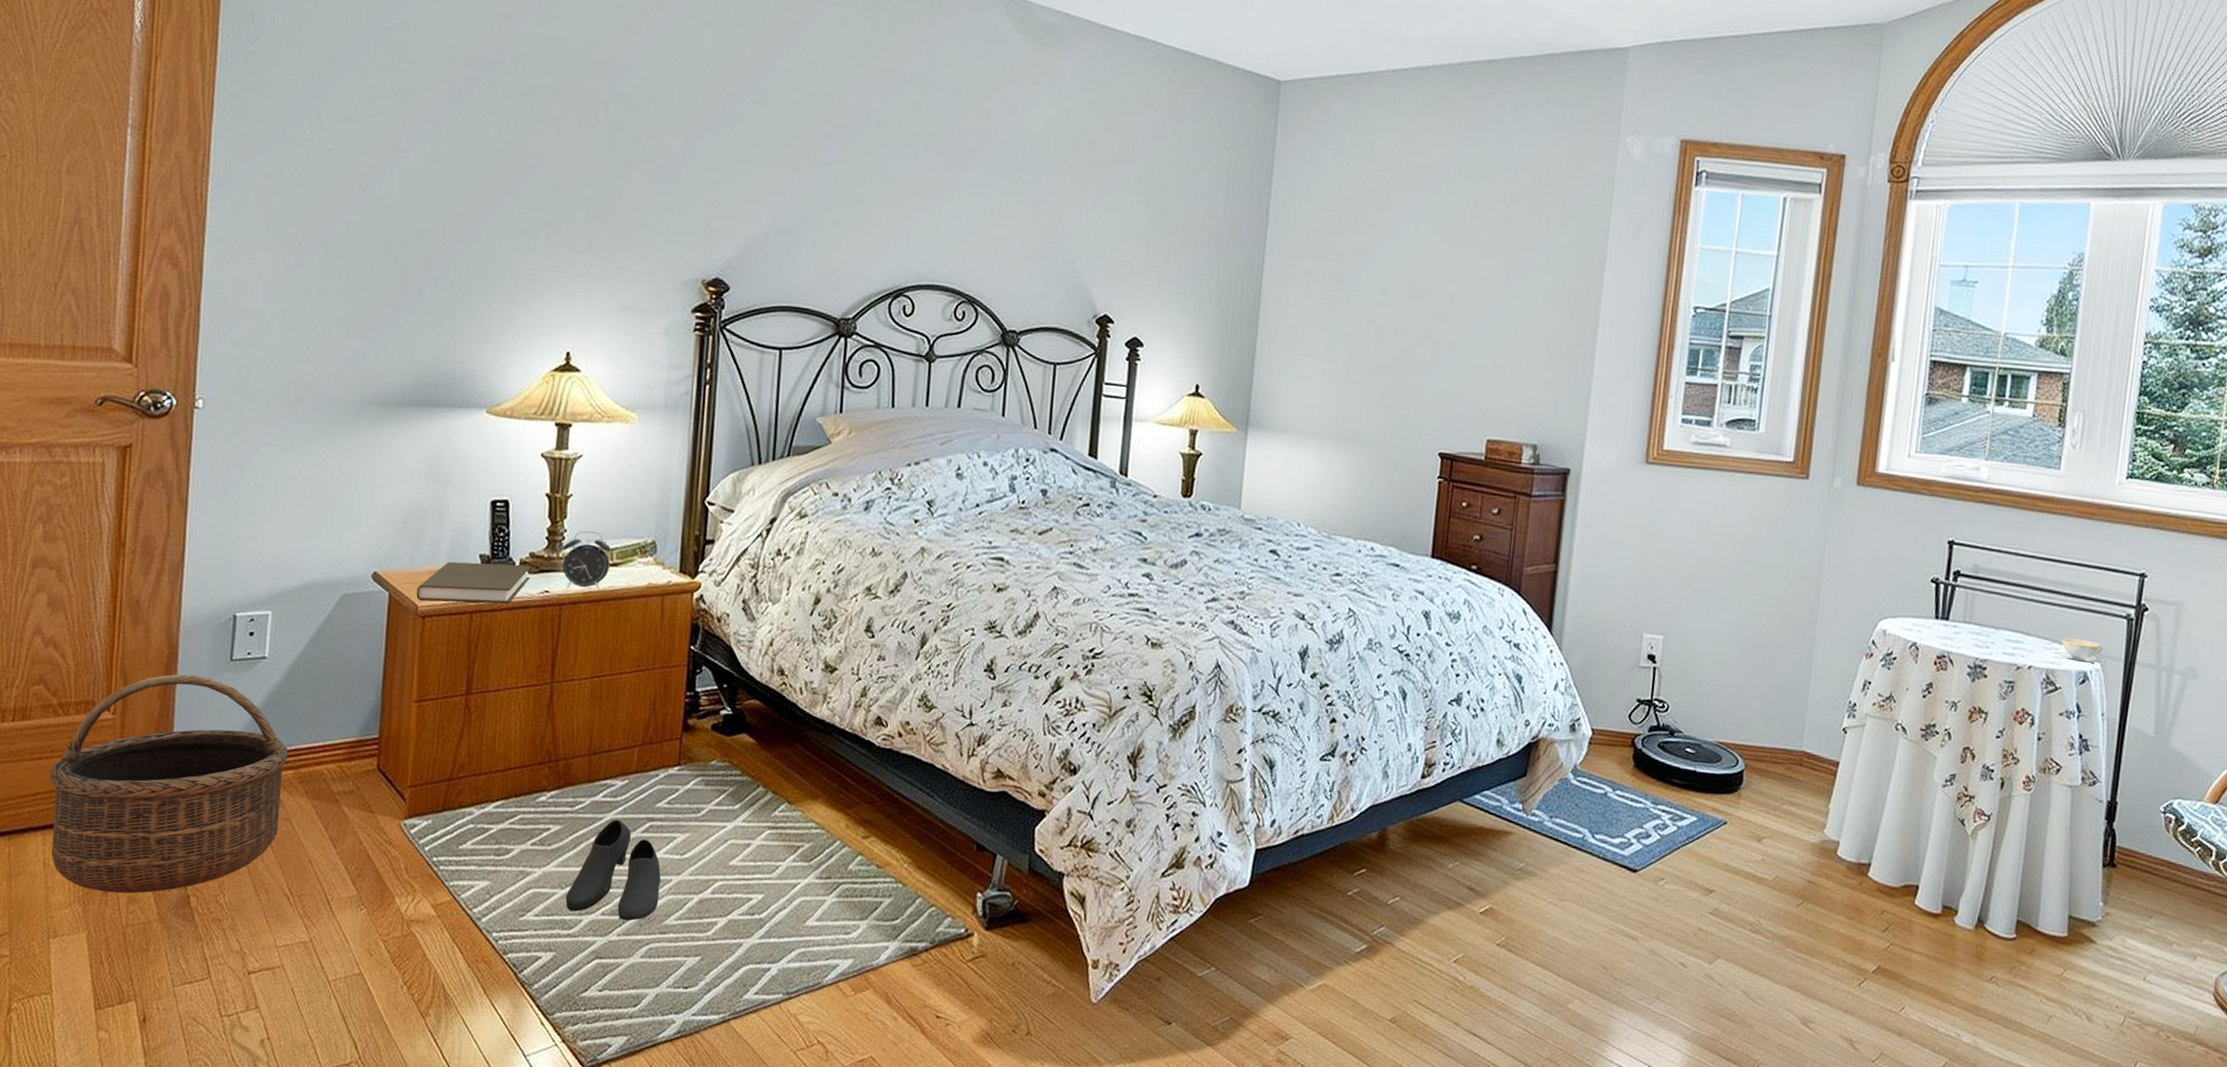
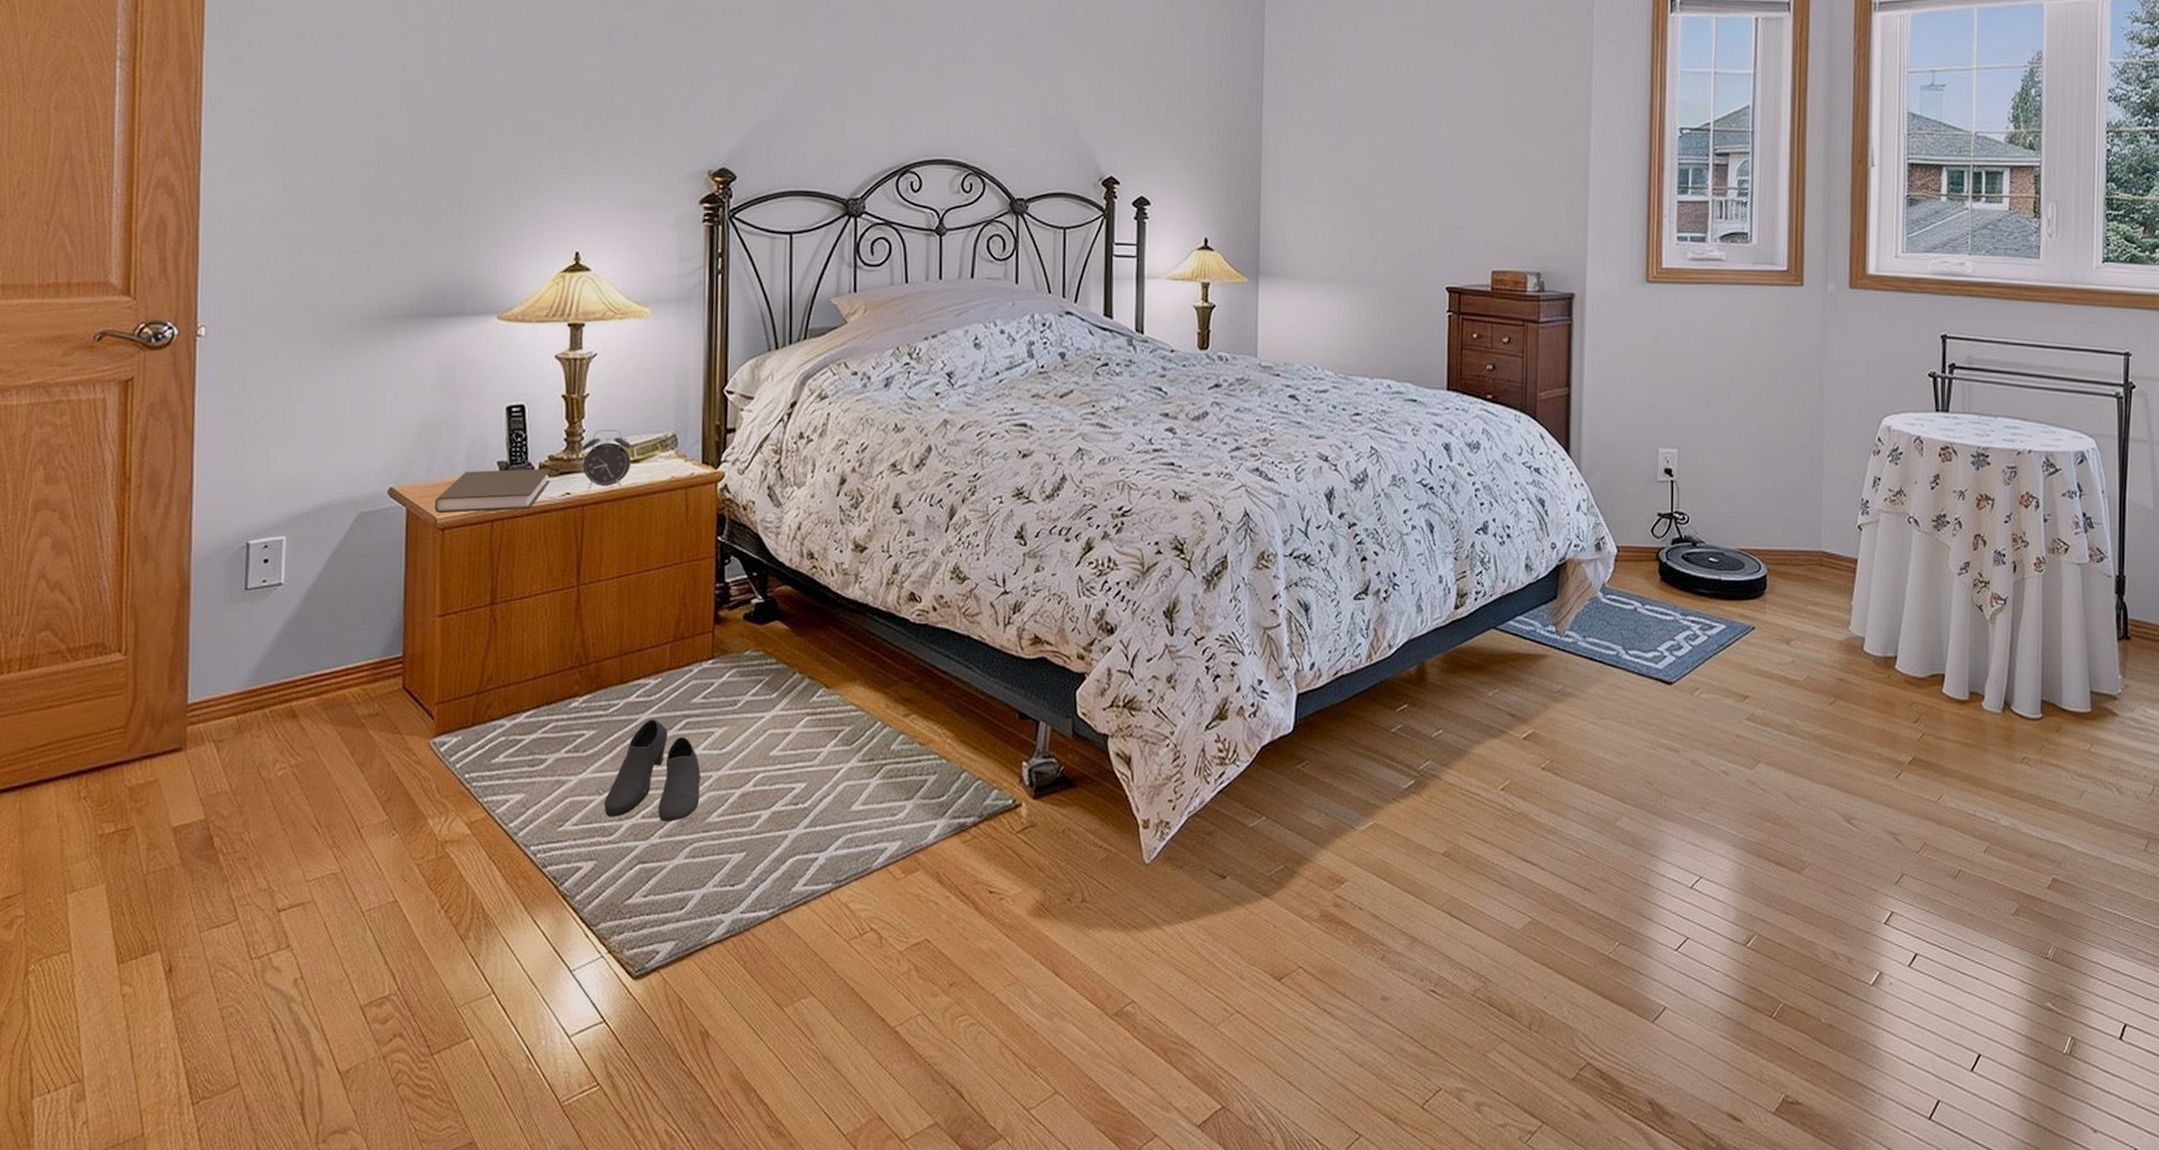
basket: present [49,674,288,894] -> none [60,608,309,840]
teacup: present [2052,638,2106,664] -> none [2050,420,2101,444]

